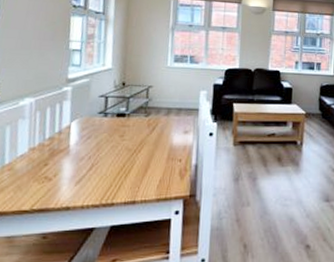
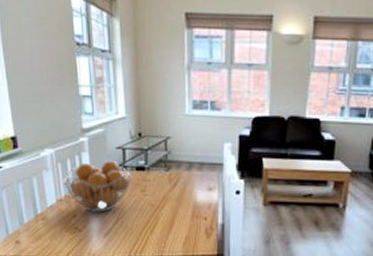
fruit basket: none [39,108,111,159] -> present [63,161,131,212]

